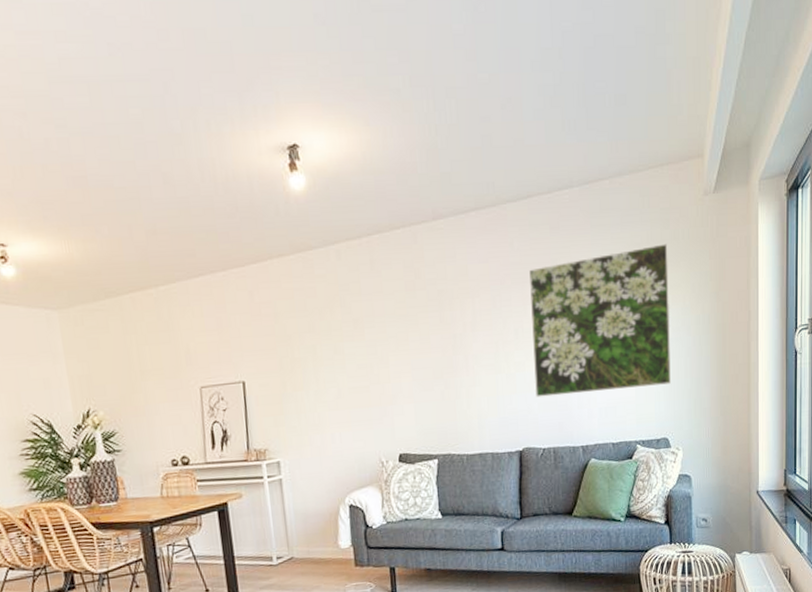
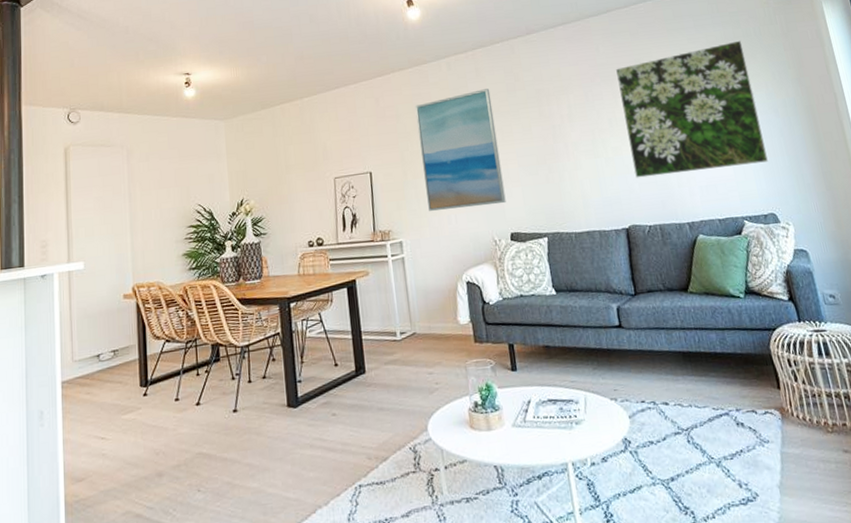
wall art: none [296,286,397,428] -> present [415,89,506,211]

